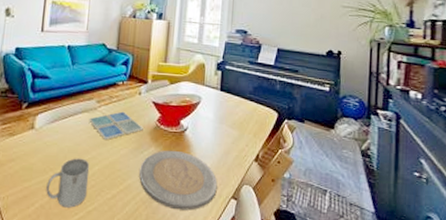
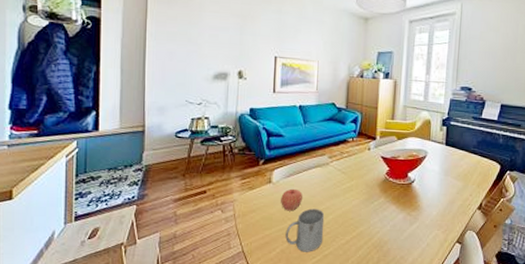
apple: none [43,135,67,161] -> present [281,188,302,211]
drink coaster: present [89,111,143,141] -> none [322,166,373,193]
plate: present [139,150,218,211] -> none [370,200,443,254]

